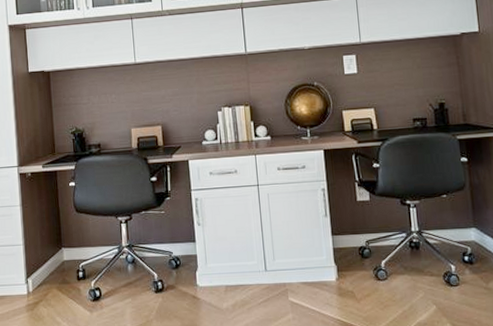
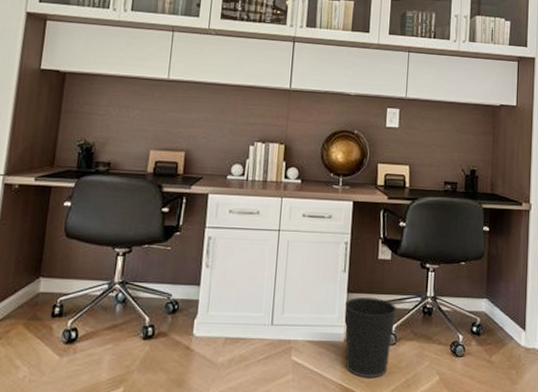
wastebasket: none [330,237,383,313] -> present [344,296,397,379]

